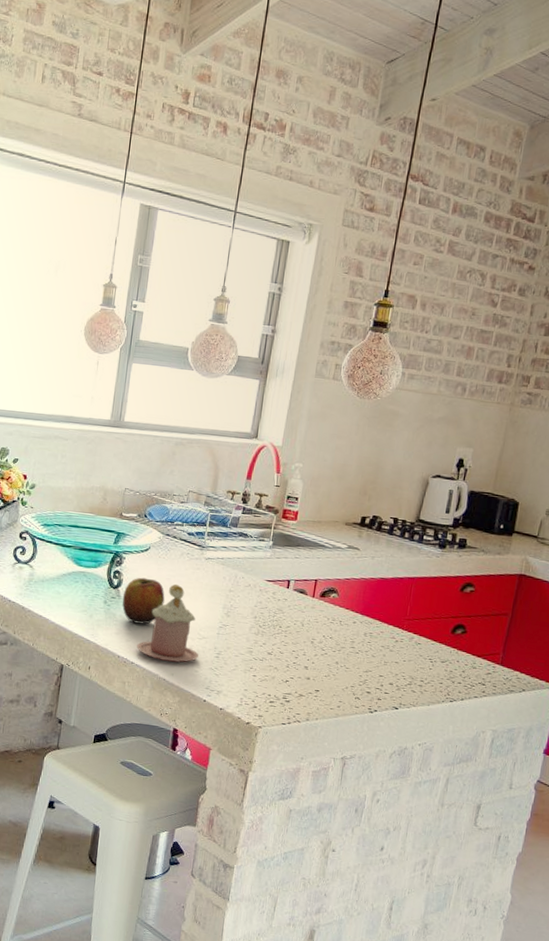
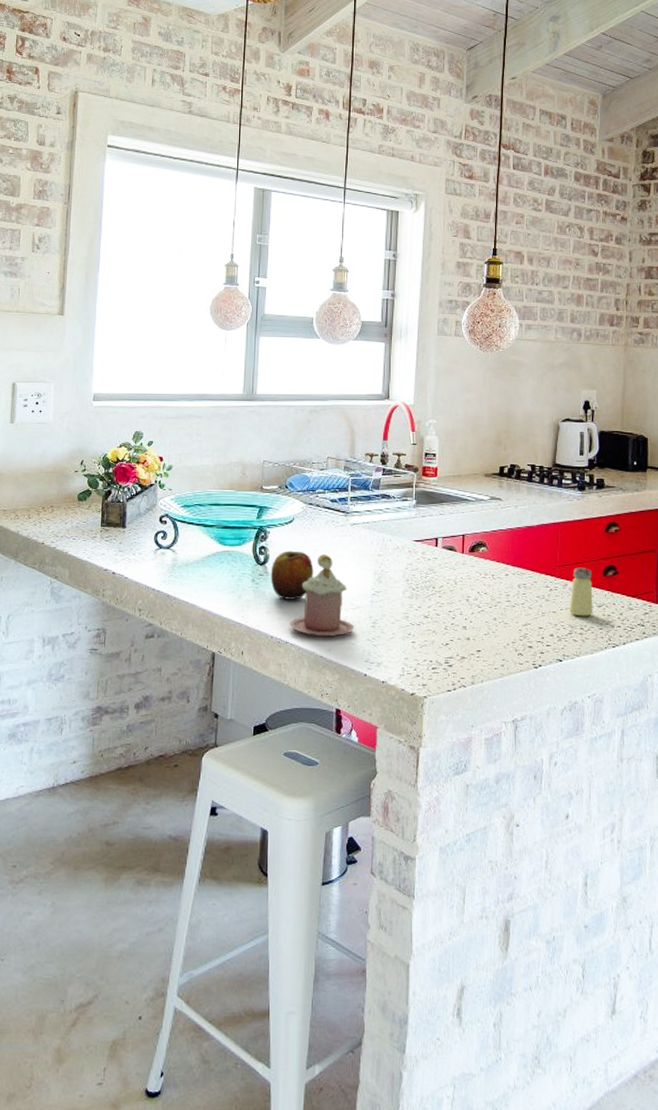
saltshaker: none [412,622,441,671] -> present [569,567,593,617]

